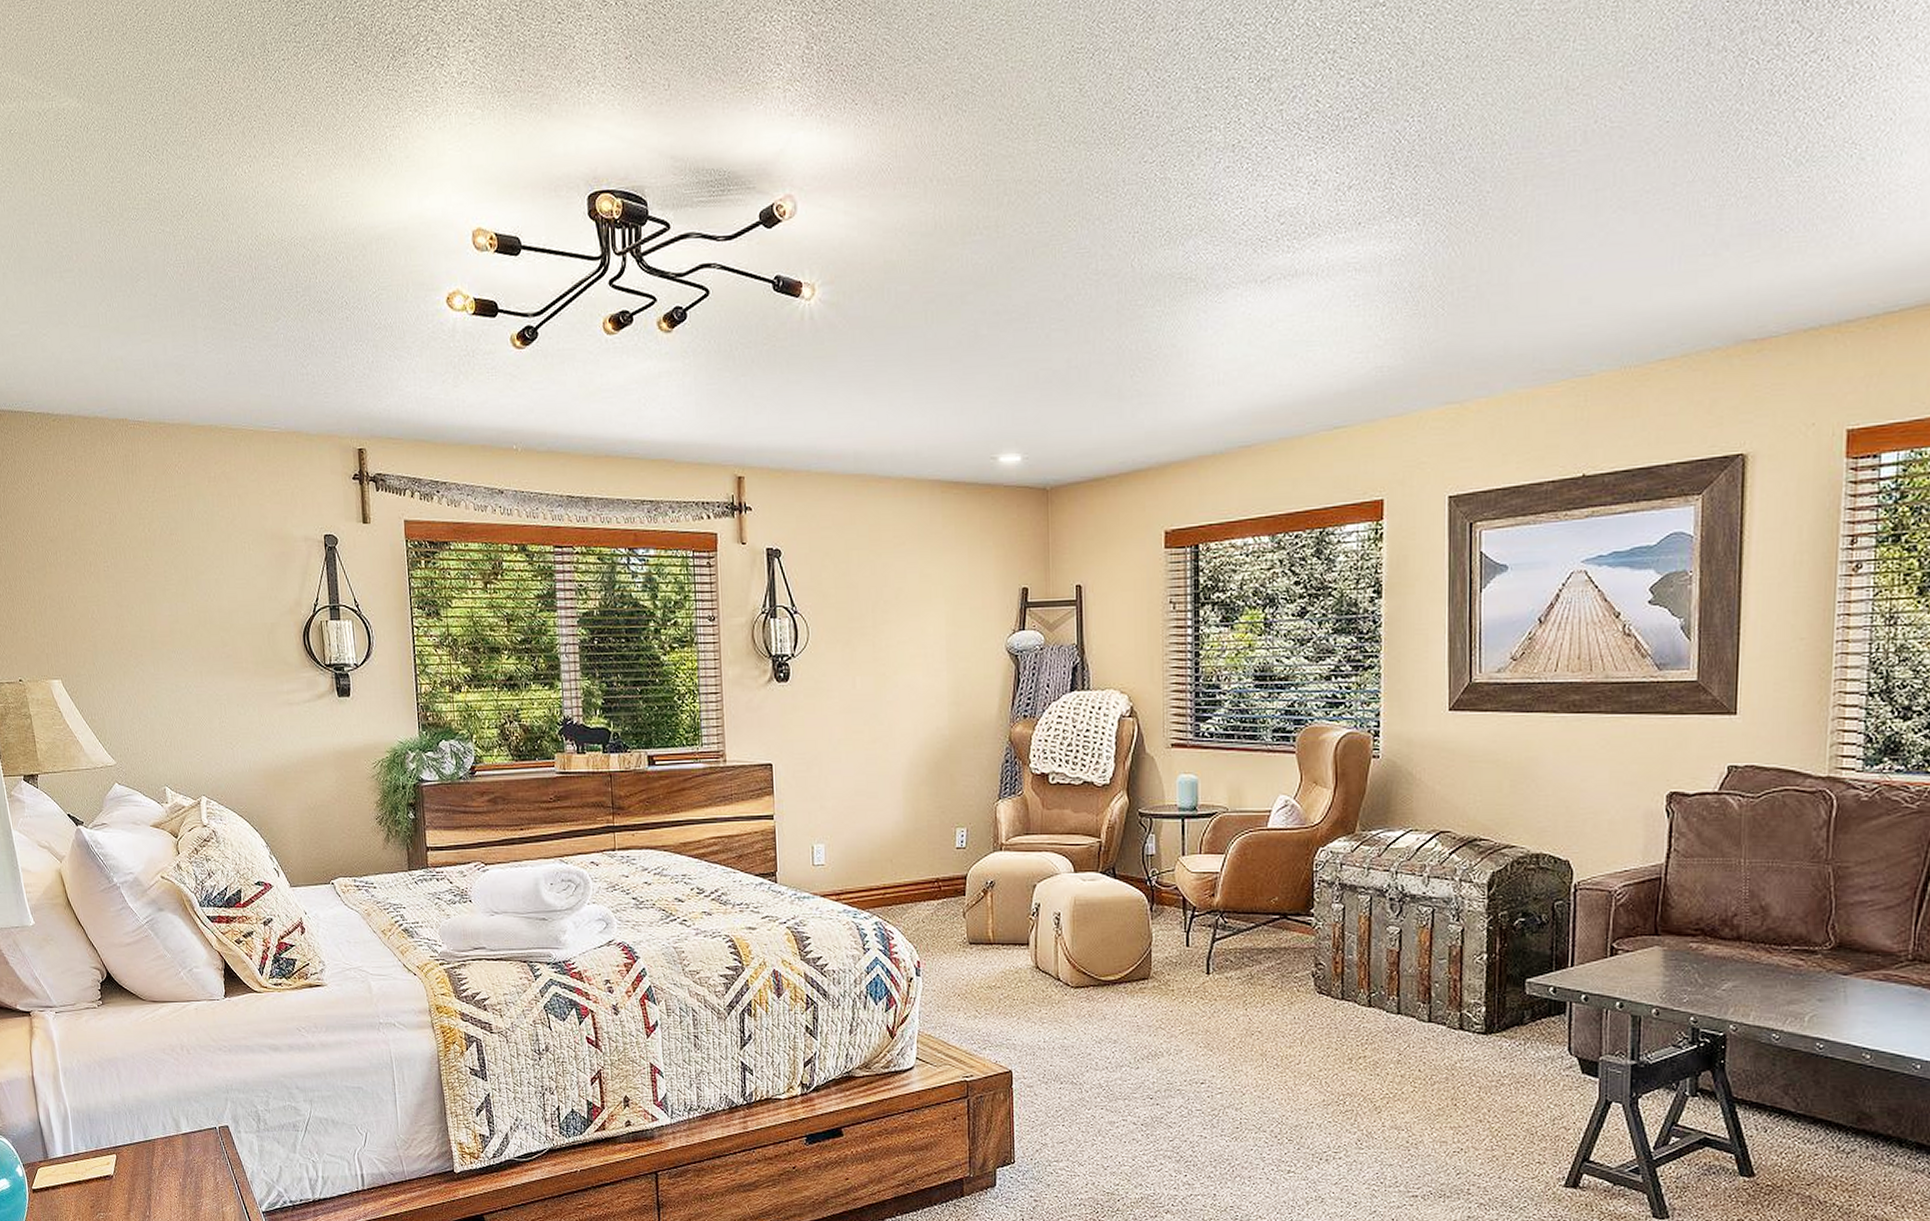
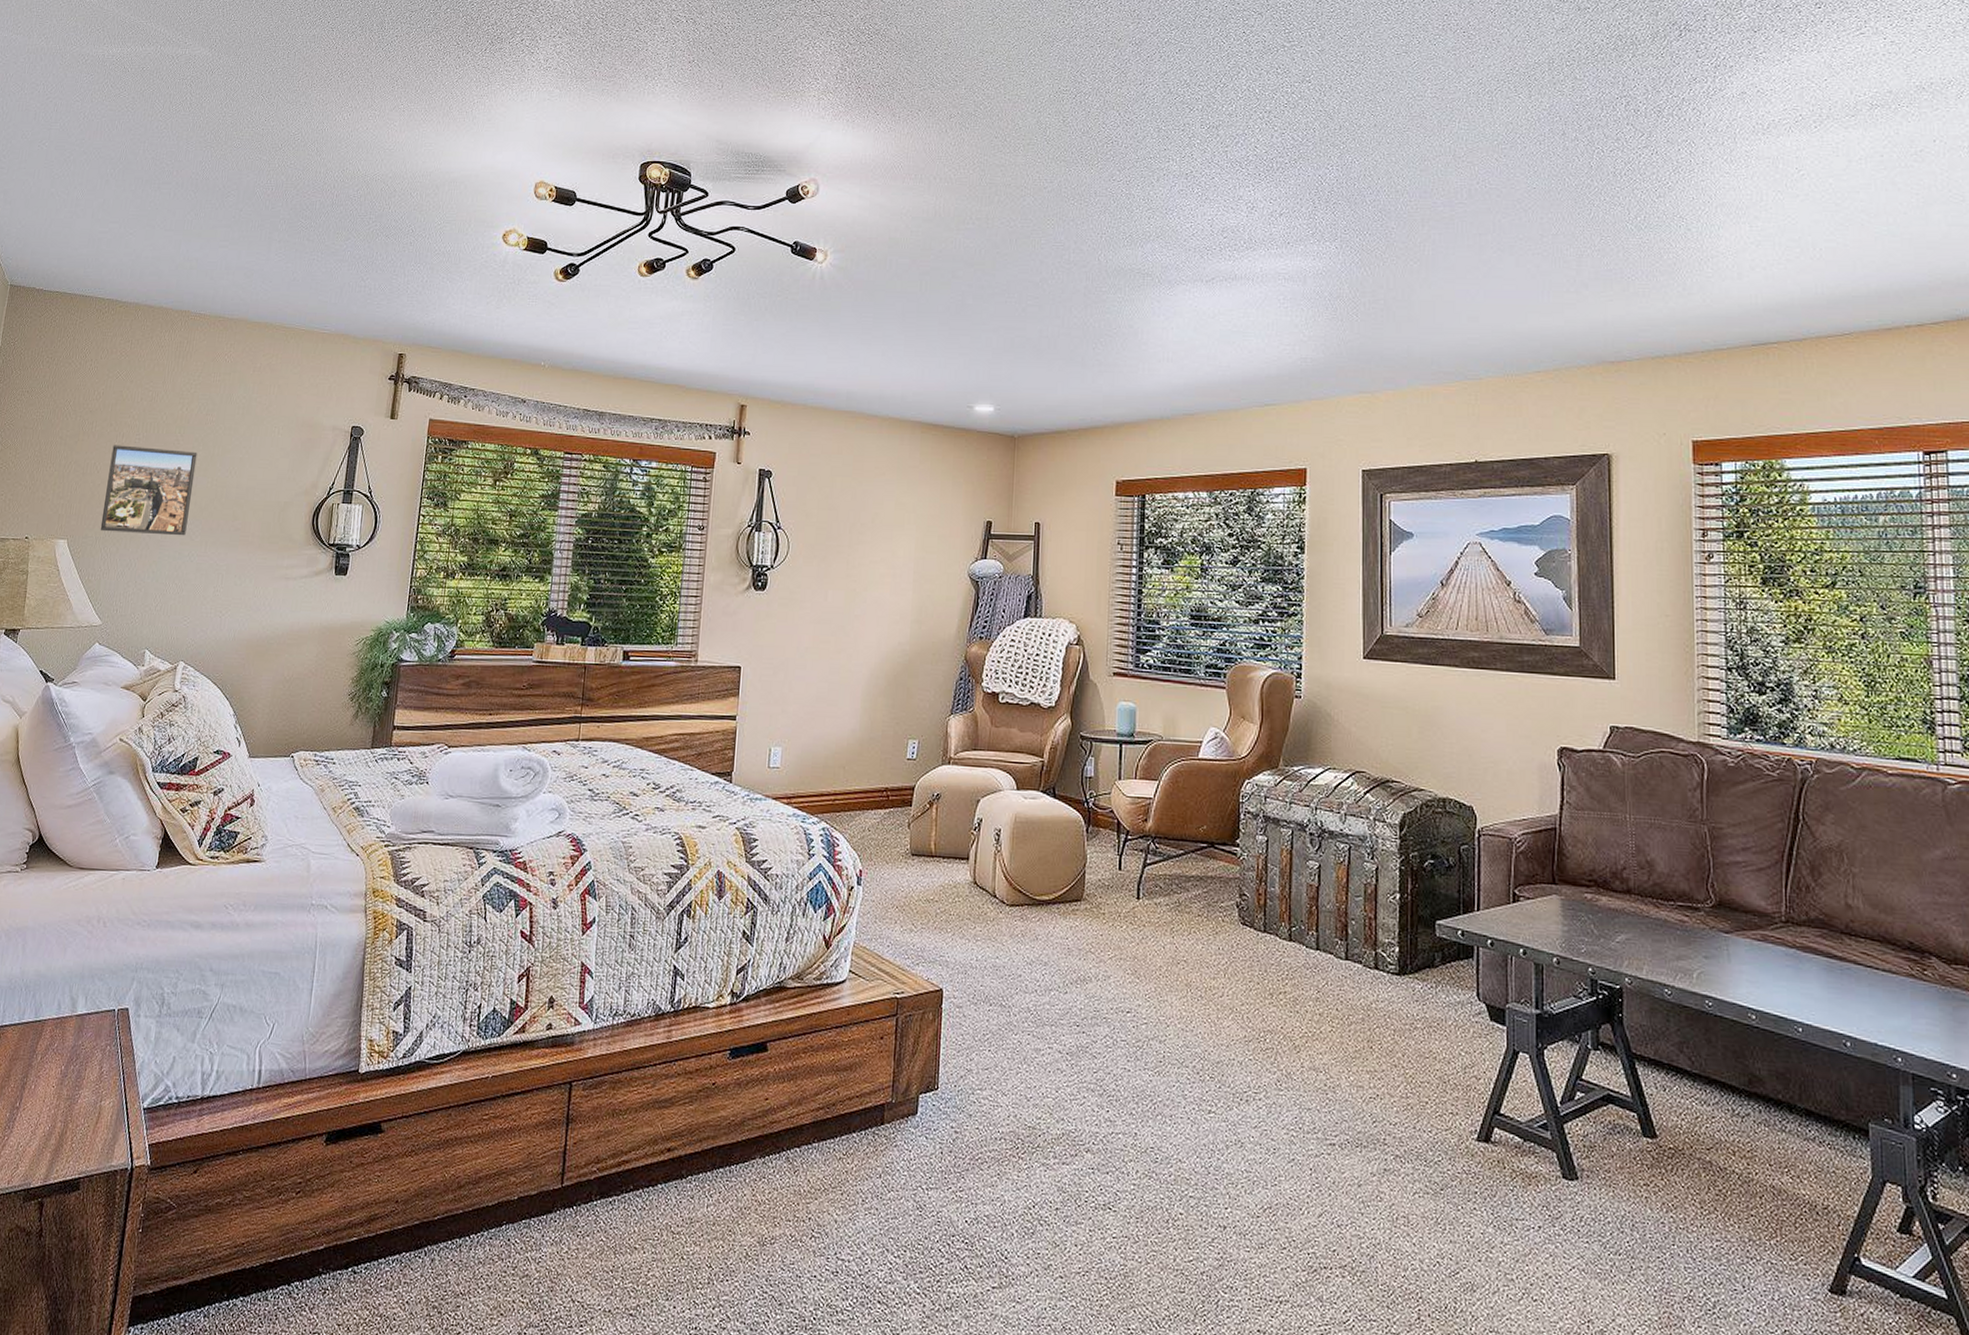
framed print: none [83,574,178,668] -> present [100,445,198,536]

